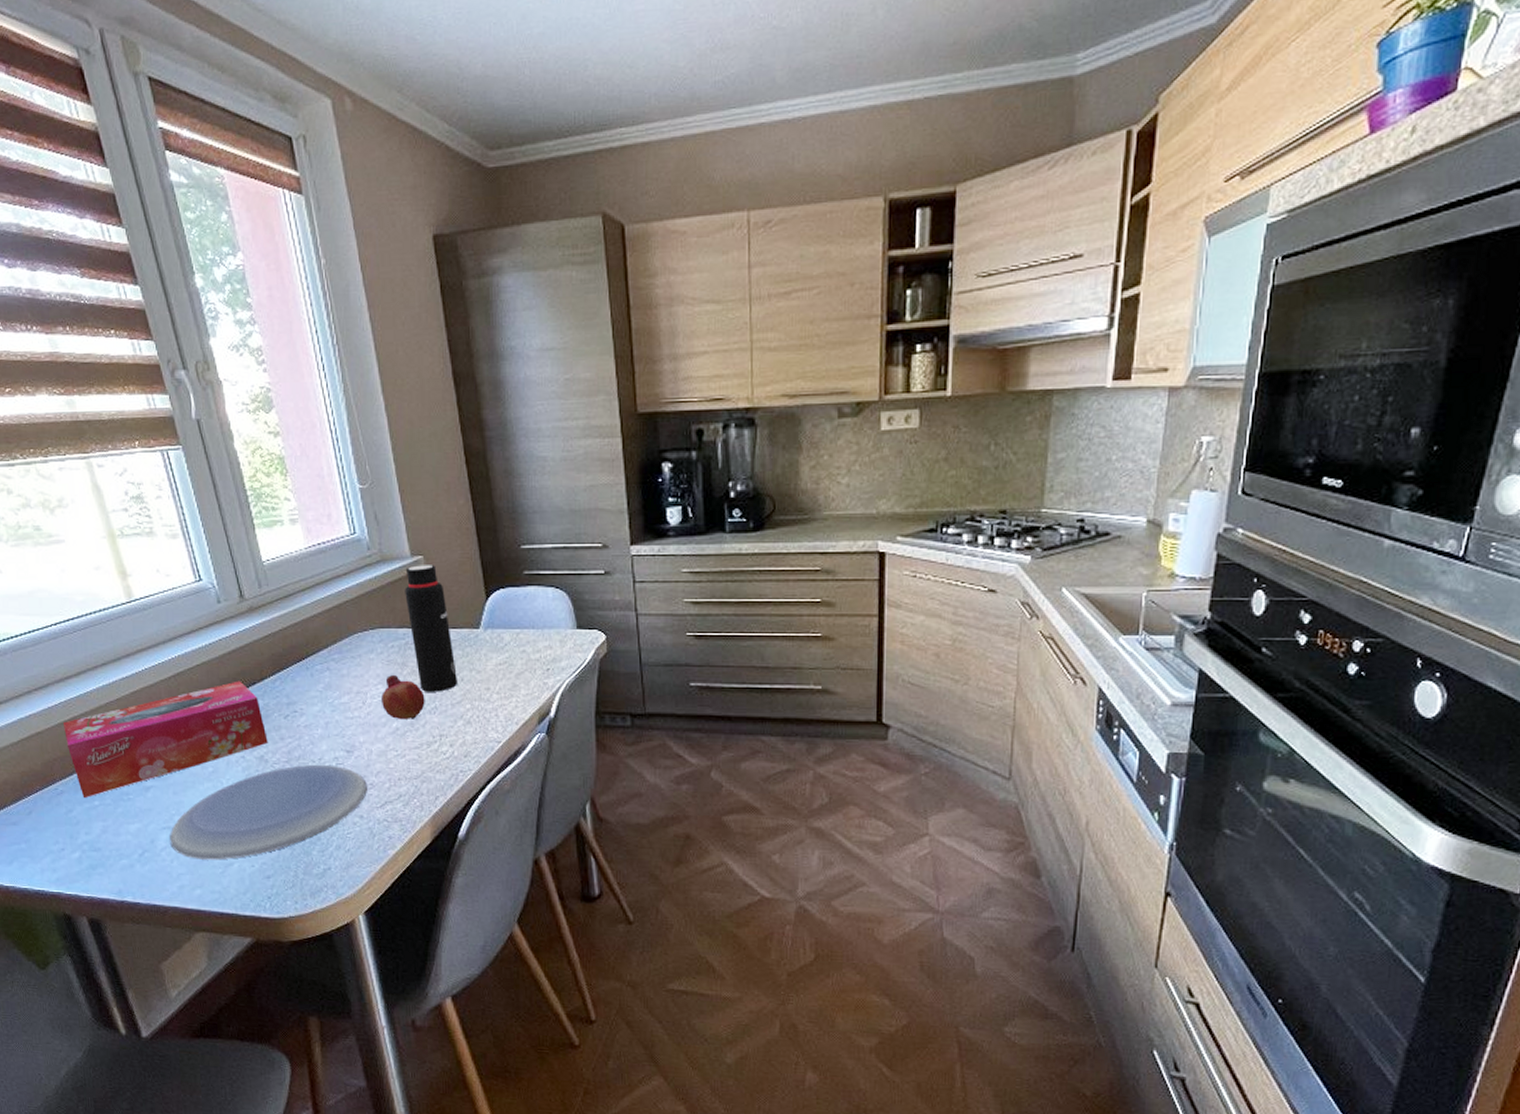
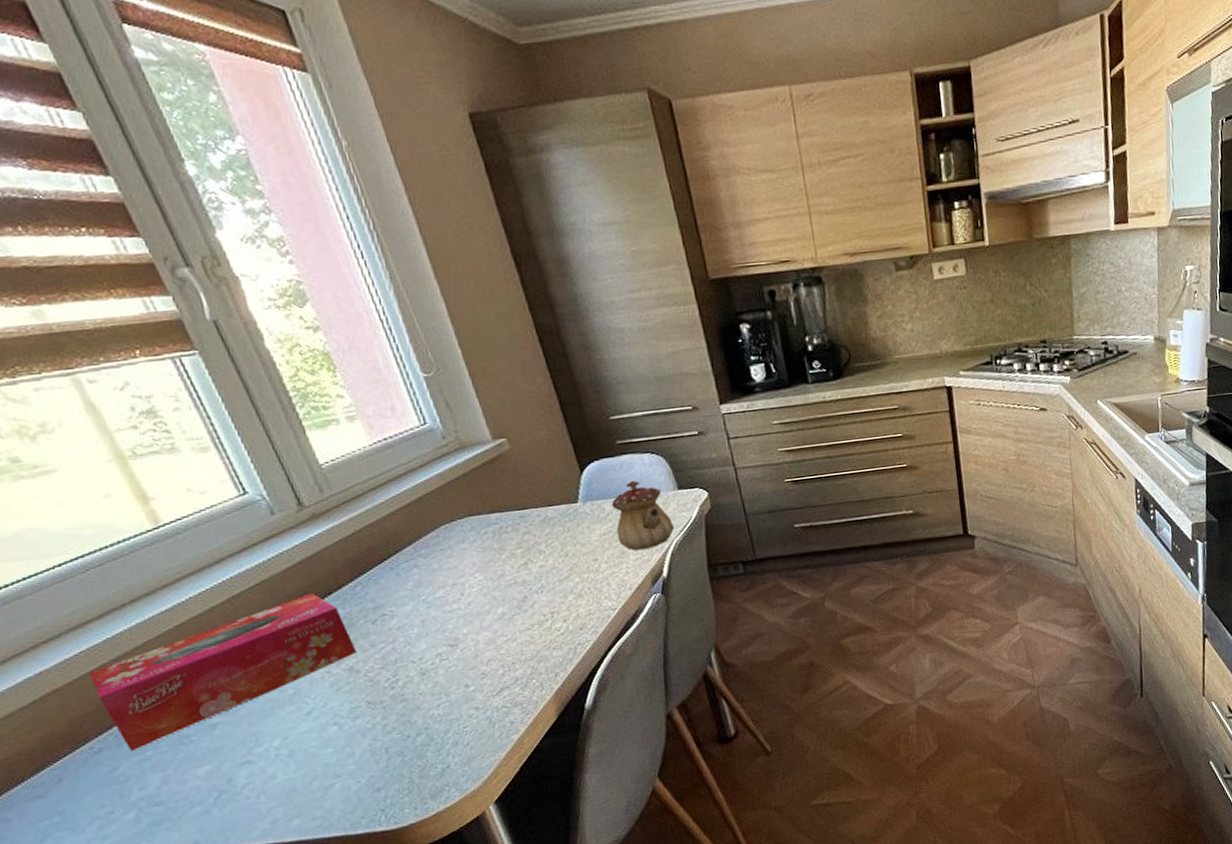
plate: present [170,764,367,860] -> none [250,662,480,789]
fruit: present [382,674,425,719] -> none [481,560,531,605]
water bottle: present [405,565,457,692] -> none [489,446,562,573]
teapot: none [511,613,568,686] -> present [611,480,675,551]

